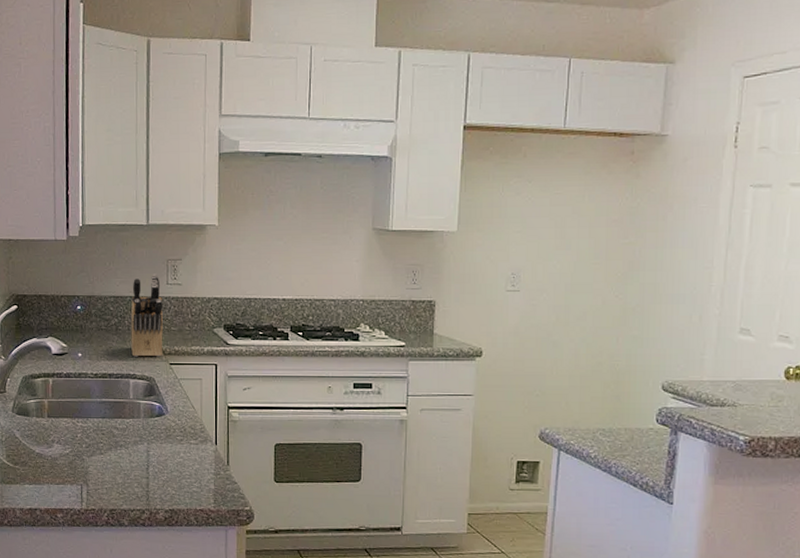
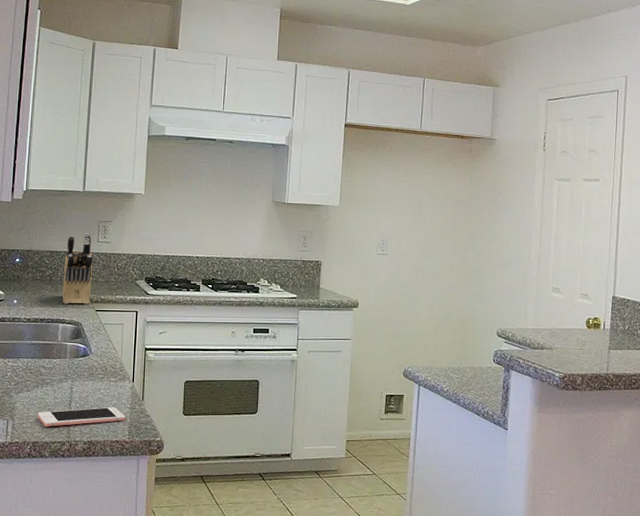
cell phone: none [113,472,209,493] -> present [37,406,125,427]

